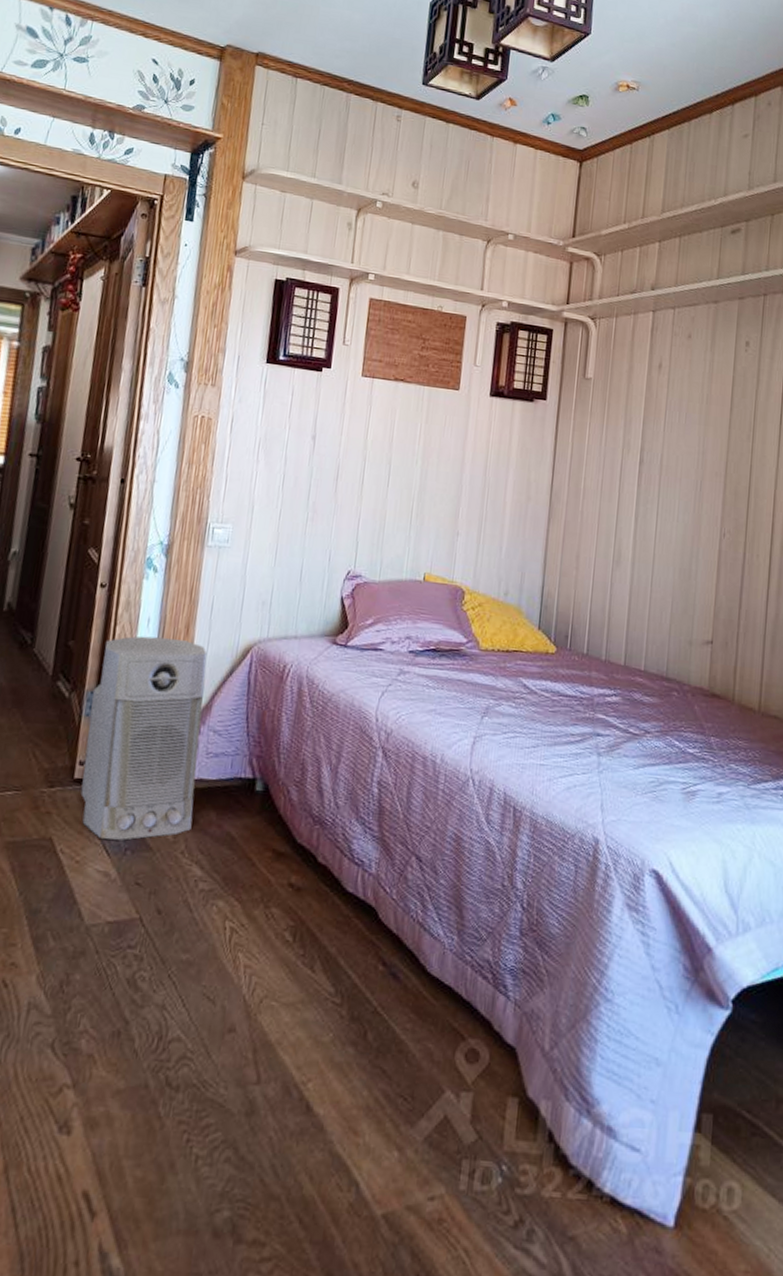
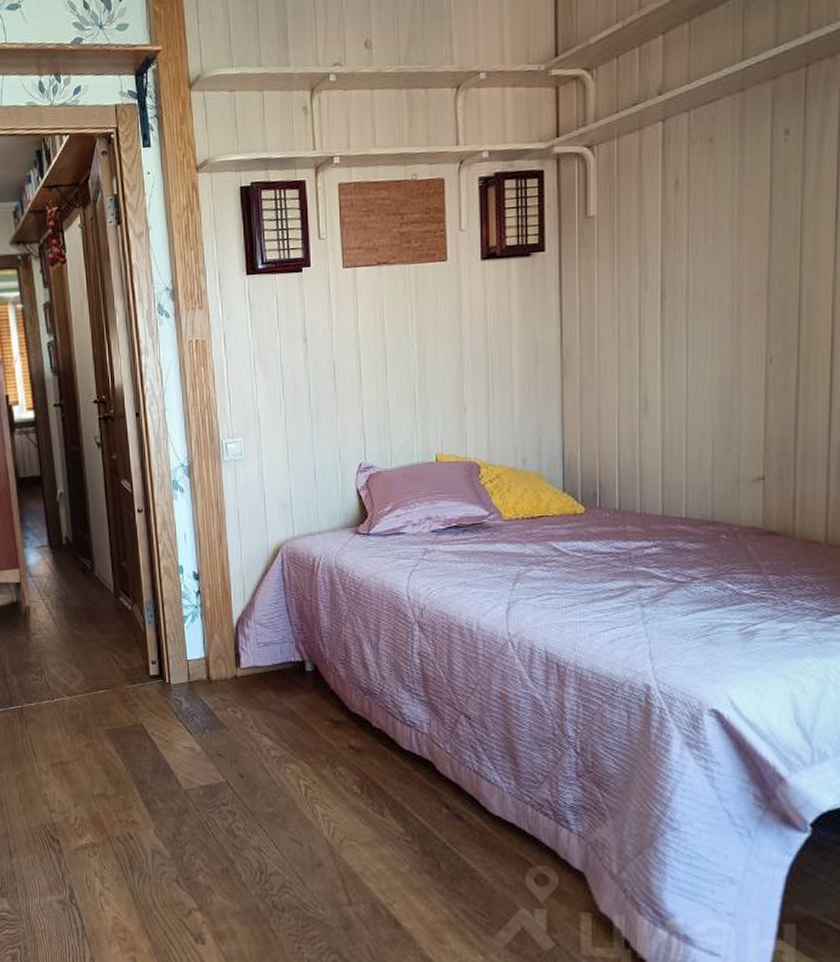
air purifier: present [80,636,208,841] -> none [150,549,256,722]

